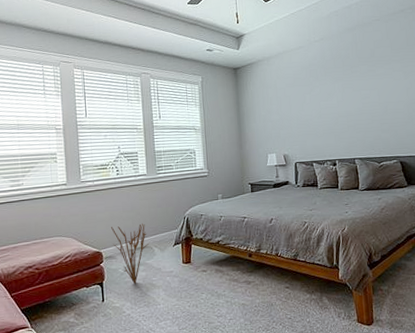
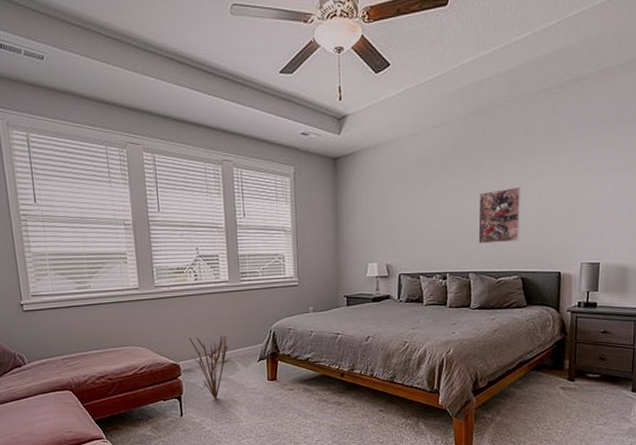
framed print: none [357,86,394,134] -> present [478,186,521,244]

